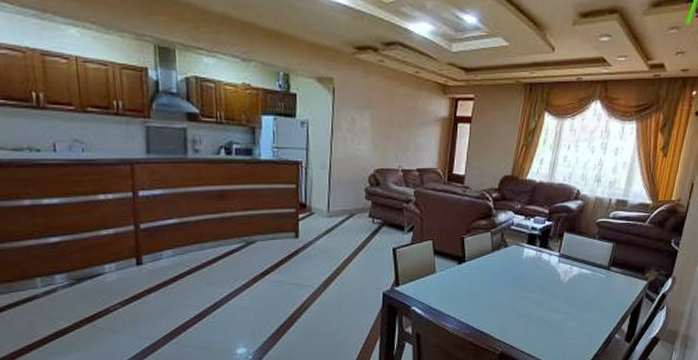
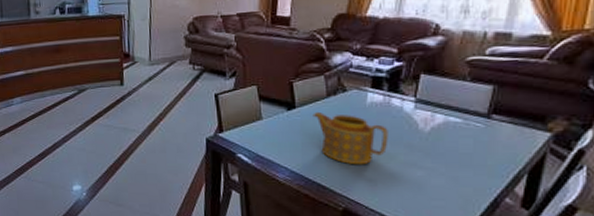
teapot: none [479,265,538,313] -> present [312,111,388,165]

